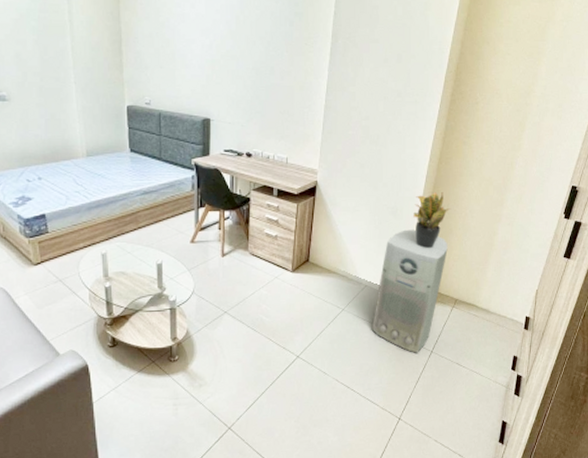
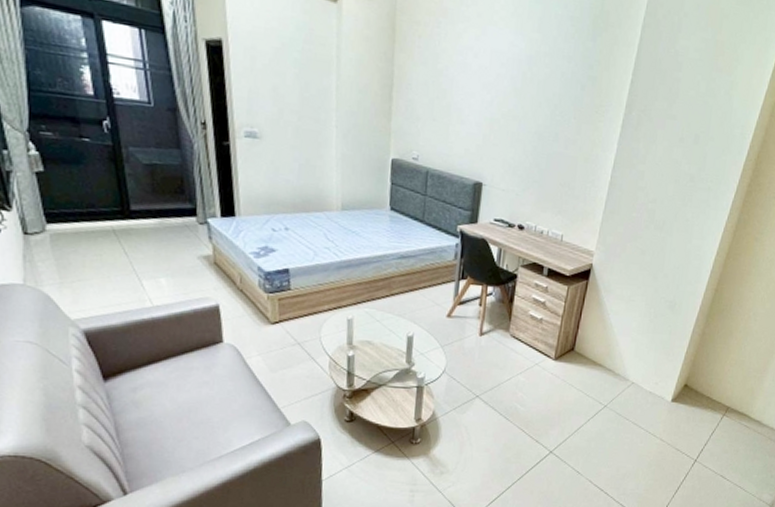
air purifier: present [371,229,448,353] -> none [633,326,726,461]
potted plant: present [413,192,451,249] -> none [691,289,733,350]

